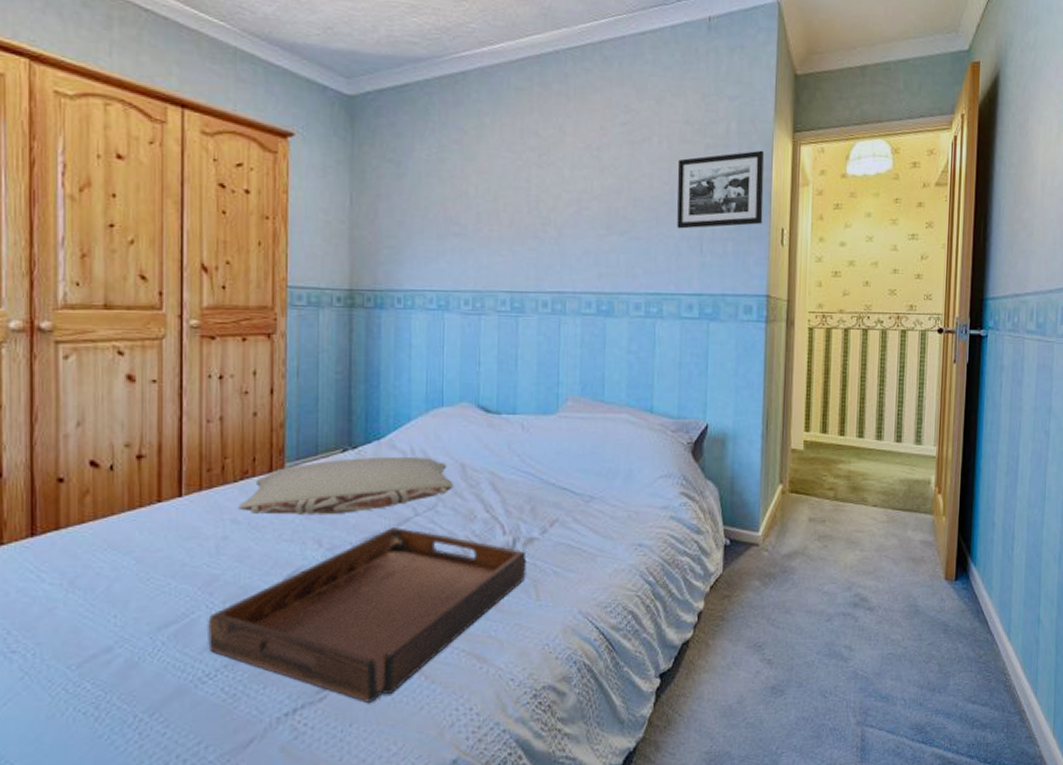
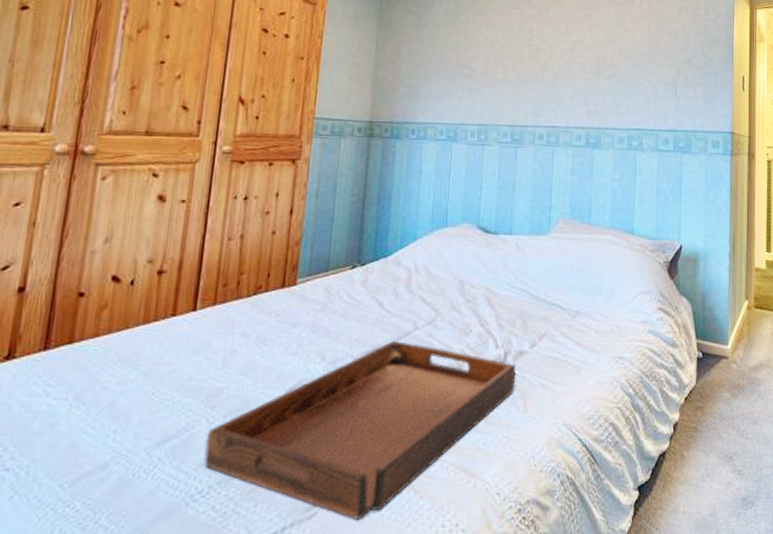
pillow: present [238,457,453,516] -> none [248,274,452,330]
picture frame: present [677,150,765,229] -> none [655,12,728,75]

